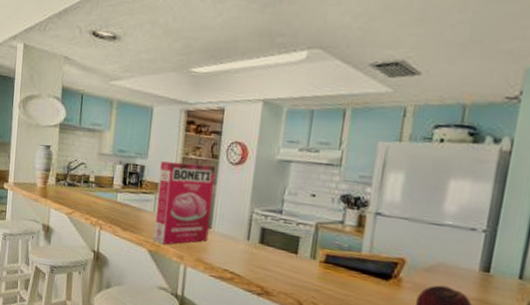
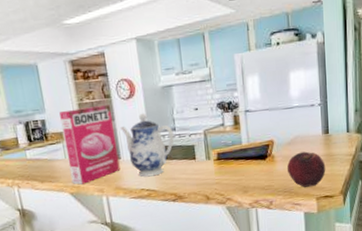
teapot: none [220,184,279,260] -> present [121,113,175,178]

